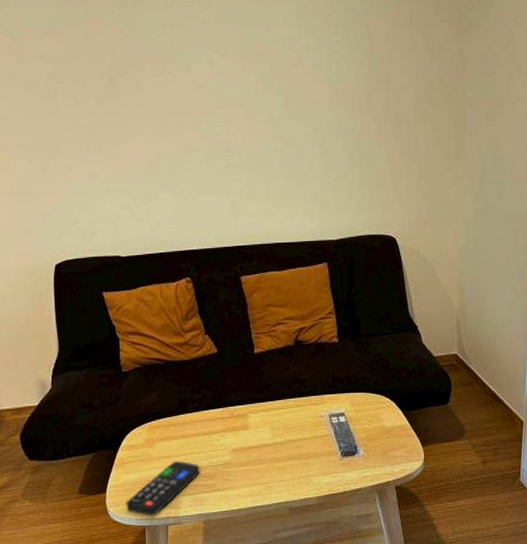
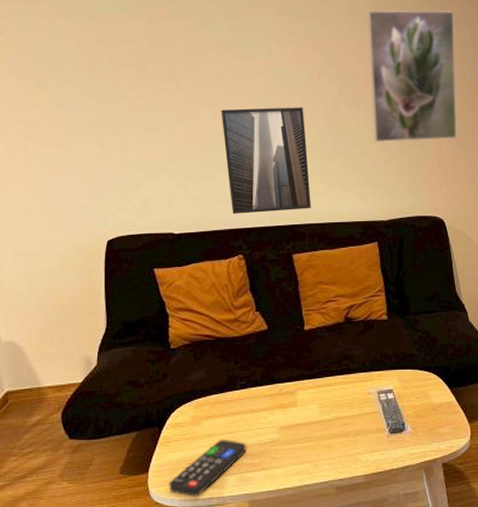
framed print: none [163,122,258,236] -> present [221,107,311,215]
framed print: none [313,12,410,158] -> present [367,10,458,143]

